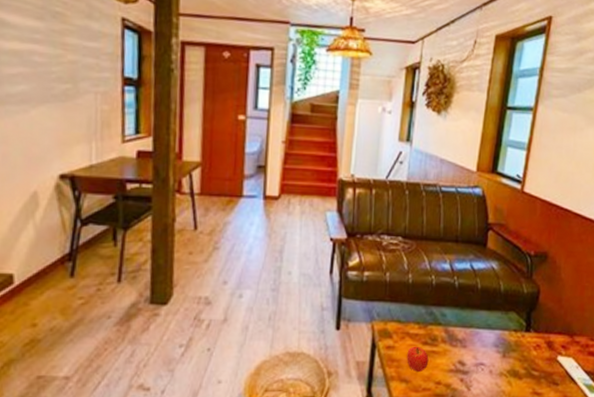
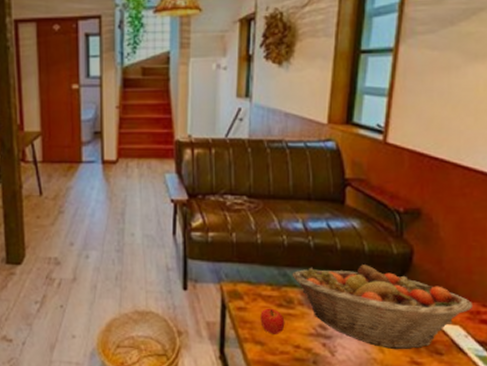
fruit basket: none [437,303,583,382] -> present [292,265,472,350]

